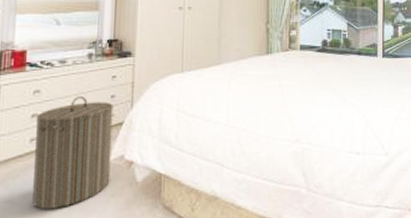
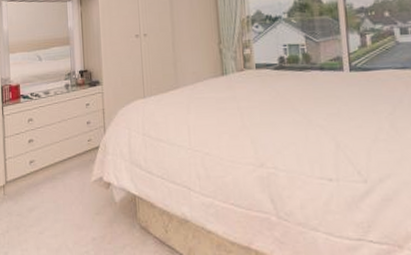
laundry hamper: present [32,95,113,209] -> none [32,122,94,223]

